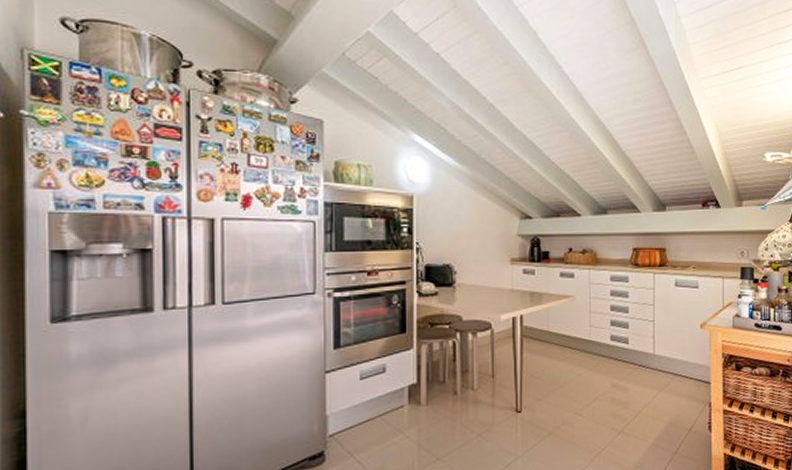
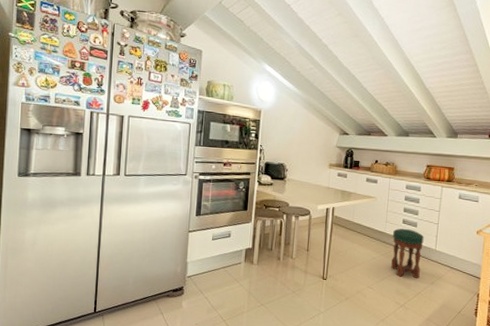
stool: none [600,331,639,395] -> present [391,228,424,279]

